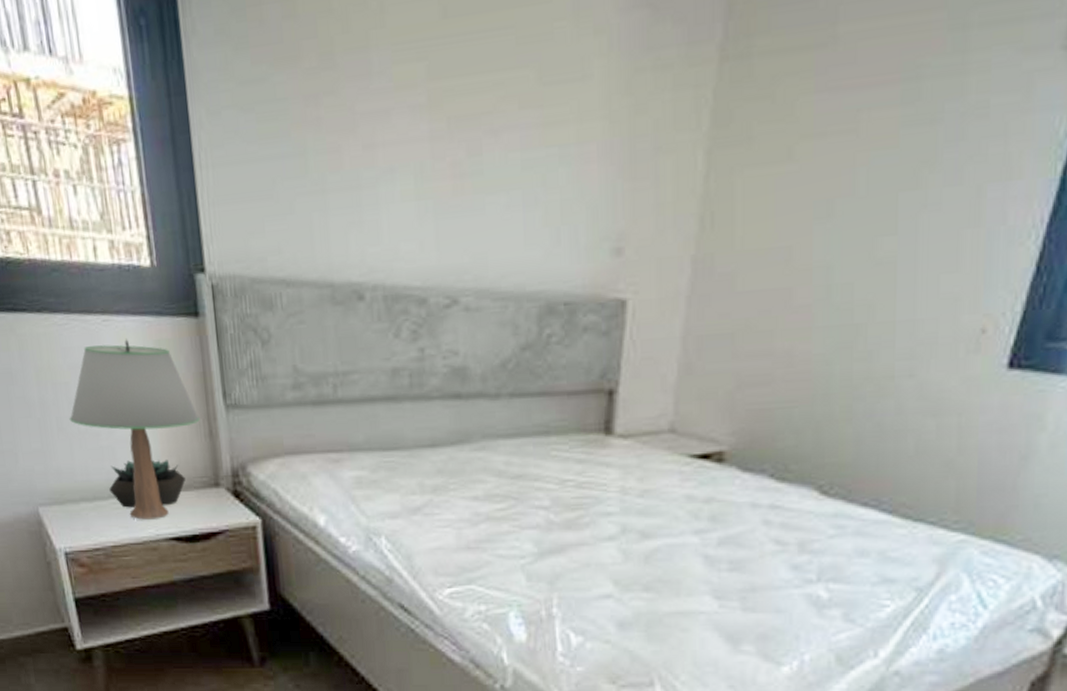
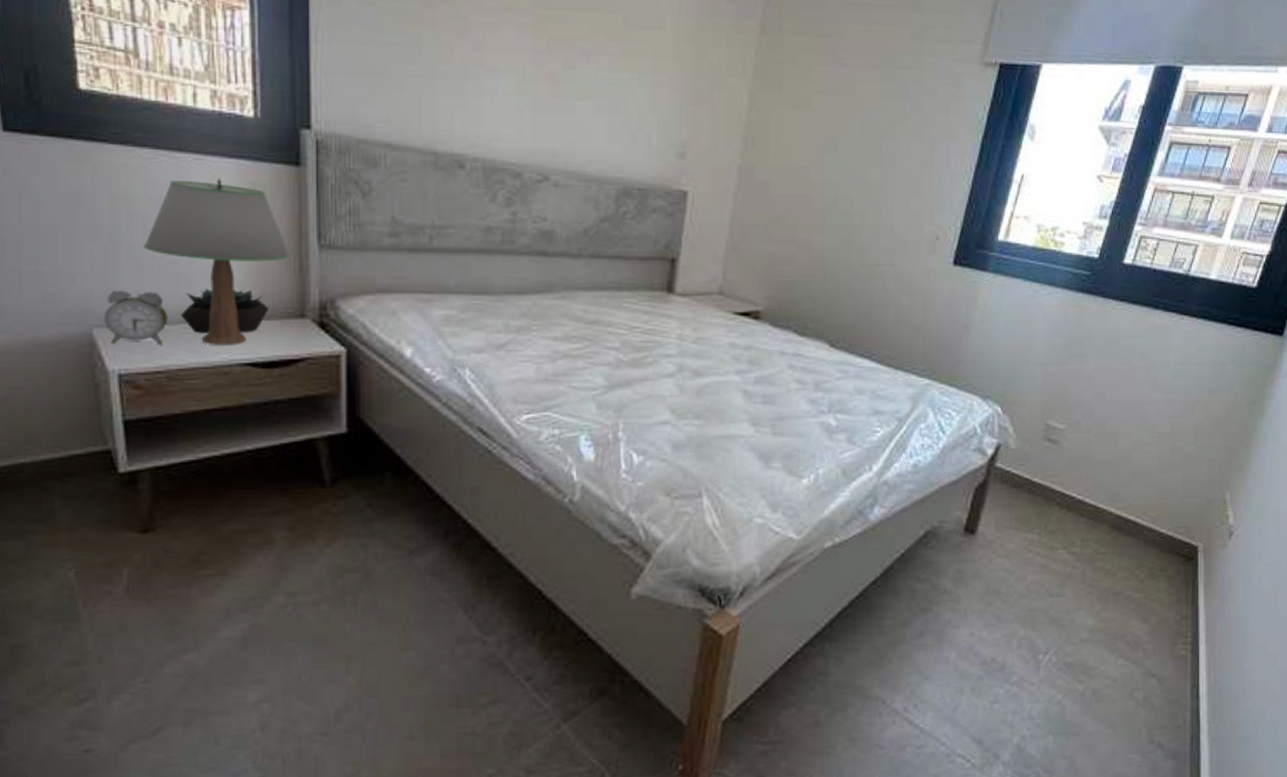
alarm clock: none [46,467,99,523] -> present [104,290,168,345]

